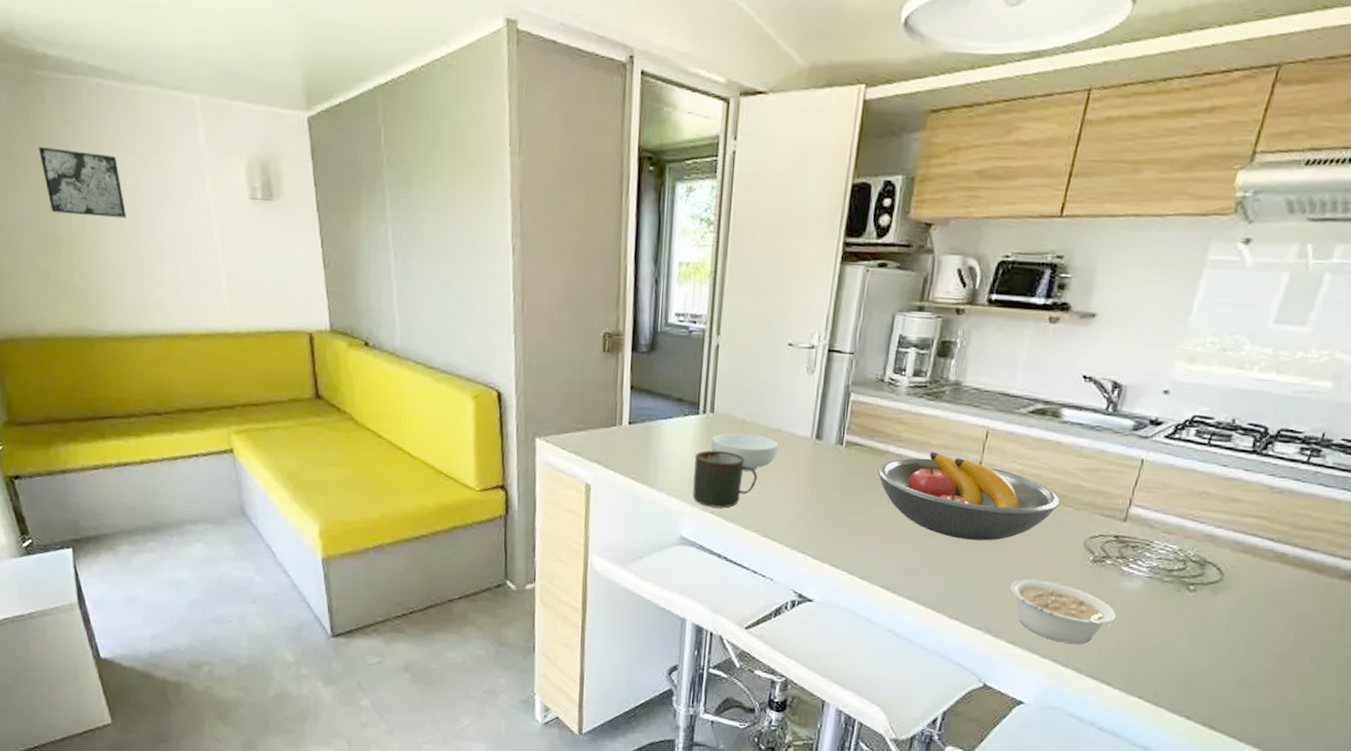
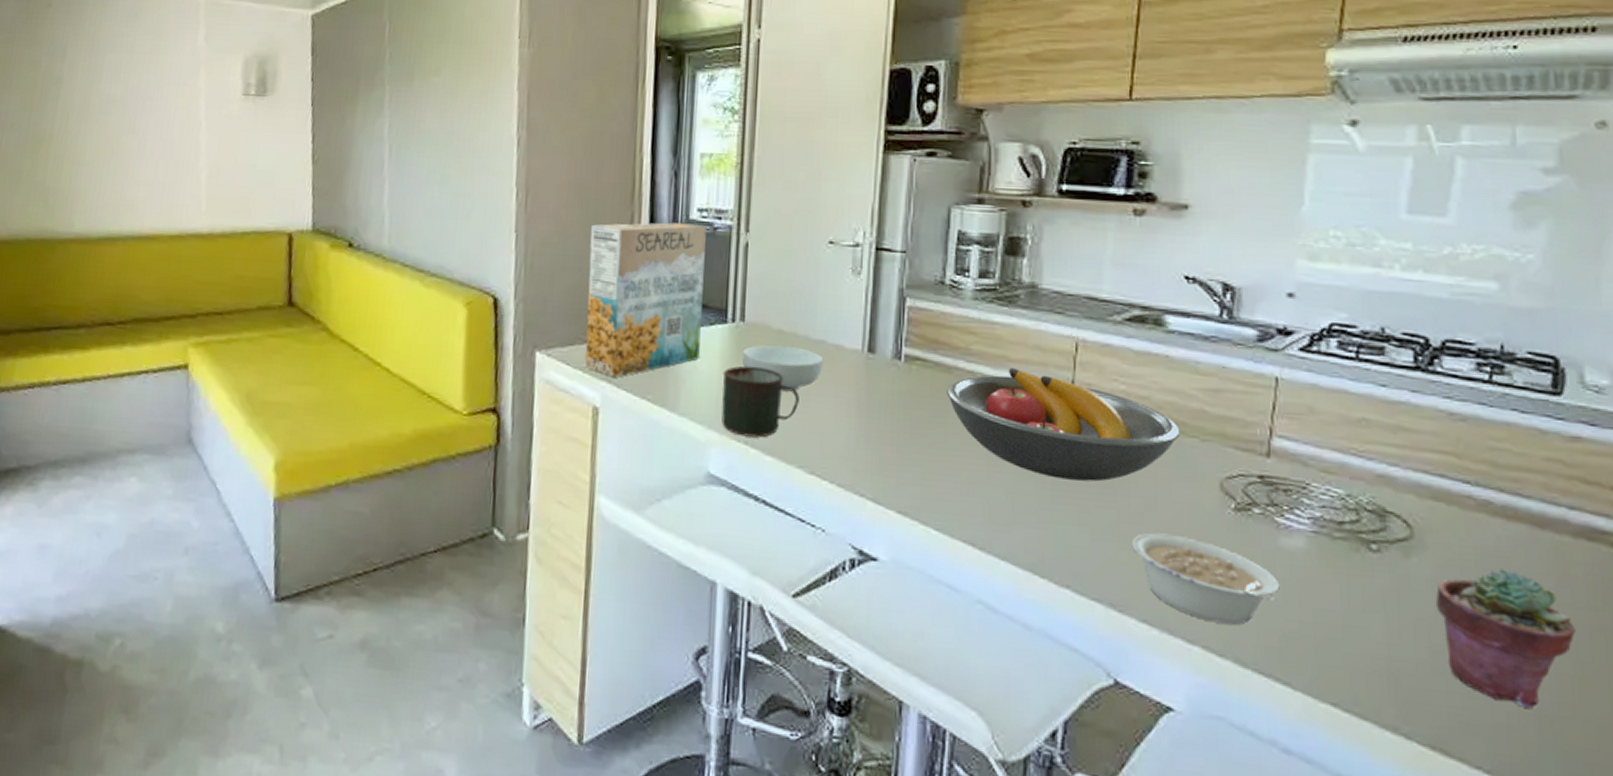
wall art: present [38,146,126,219] -> none [35,47,113,116]
cereal box: none [578,325,683,460] -> present [585,222,706,378]
potted succulent: none [1227,602,1325,697] -> present [1435,569,1576,708]

